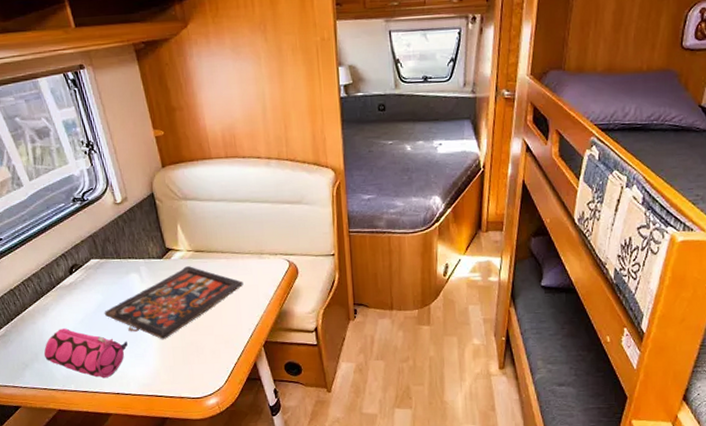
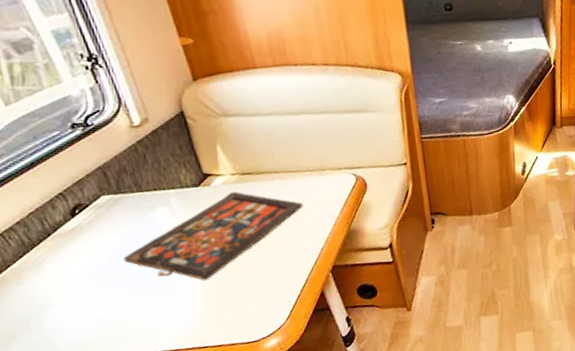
pencil case: present [43,328,128,378] -> none [37,284,158,338]

